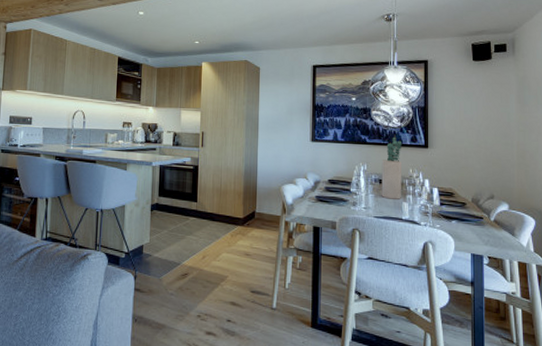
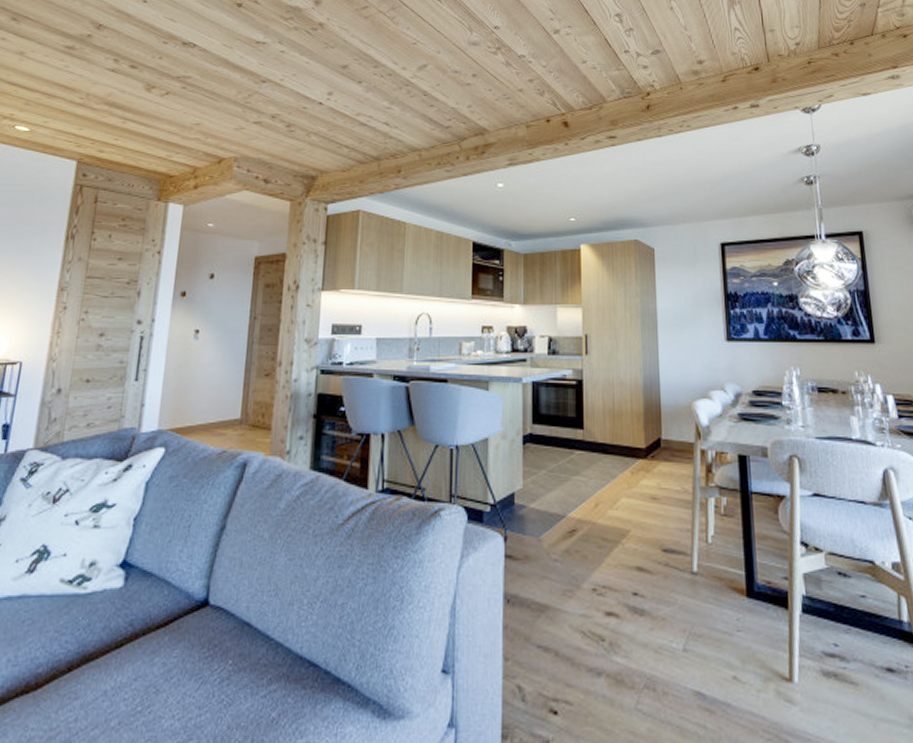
vase: present [381,134,403,201] -> none [818,327,848,414]

